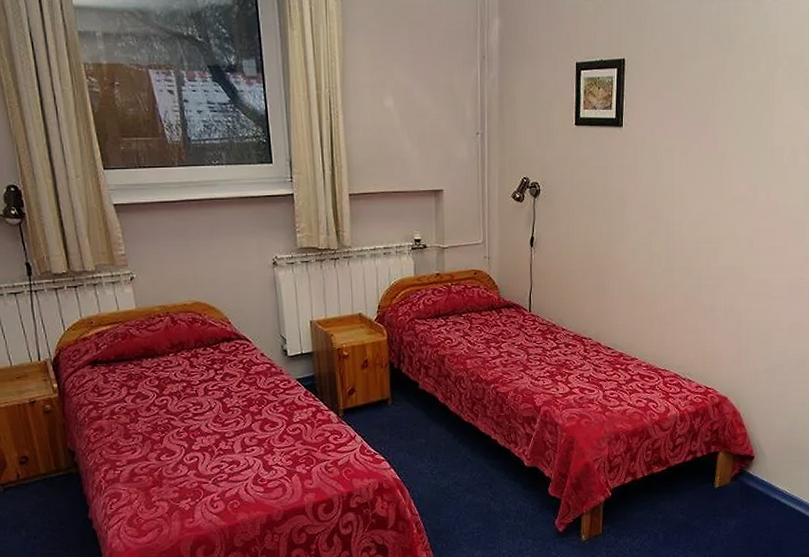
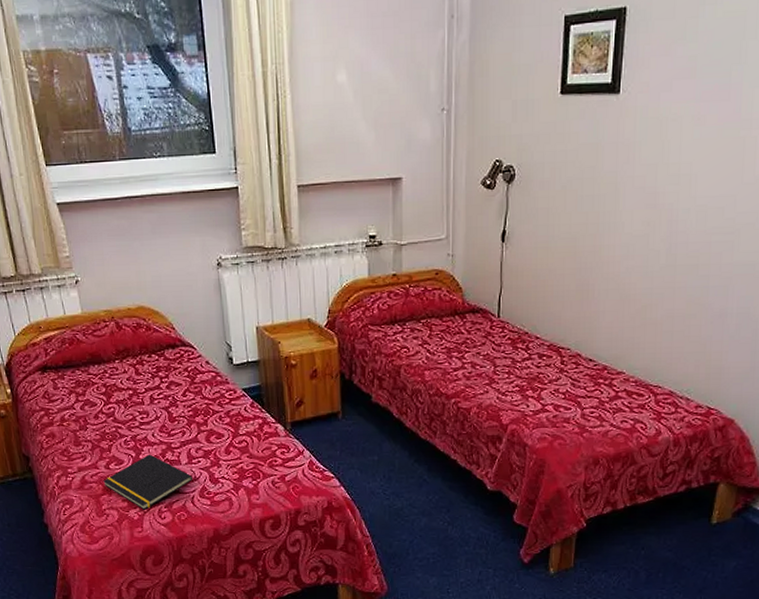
notepad: none [153,444,247,500] -> present [103,454,193,510]

